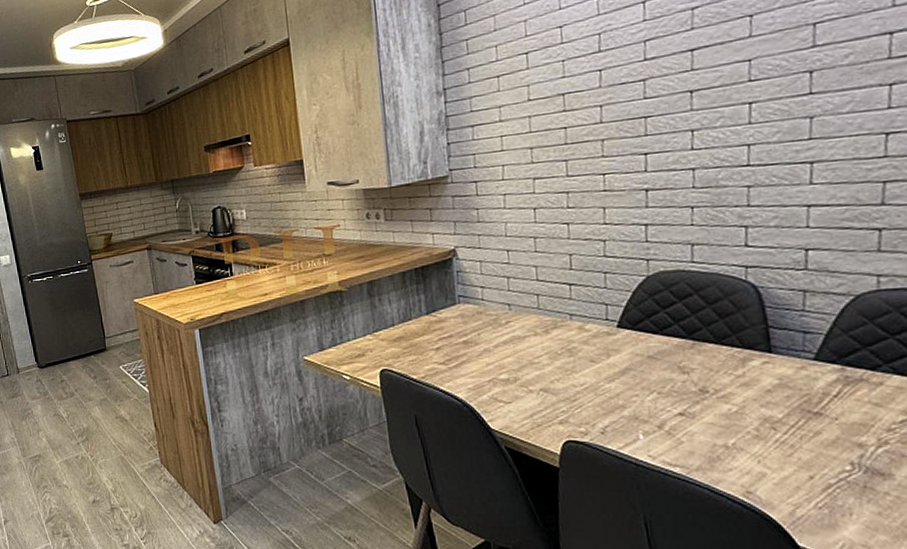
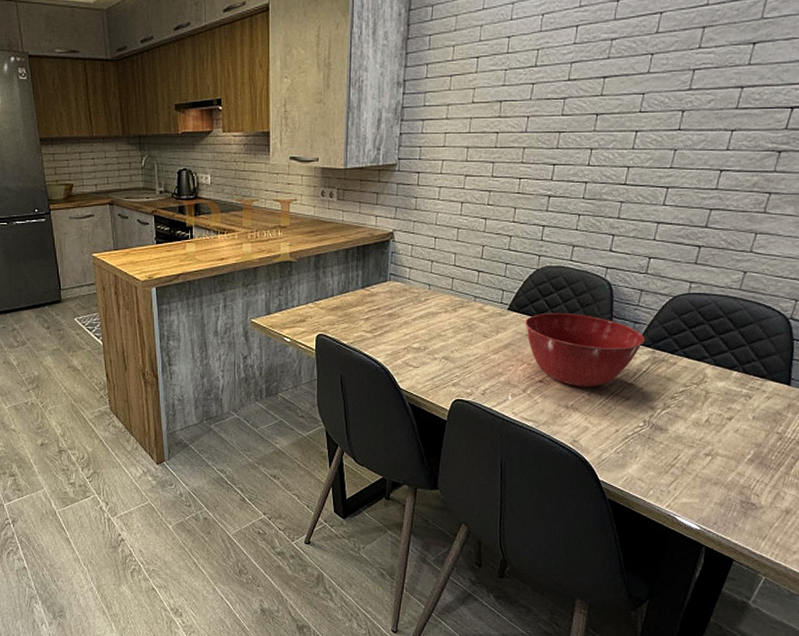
mixing bowl: none [643,326,826,420] -> present [525,312,645,387]

